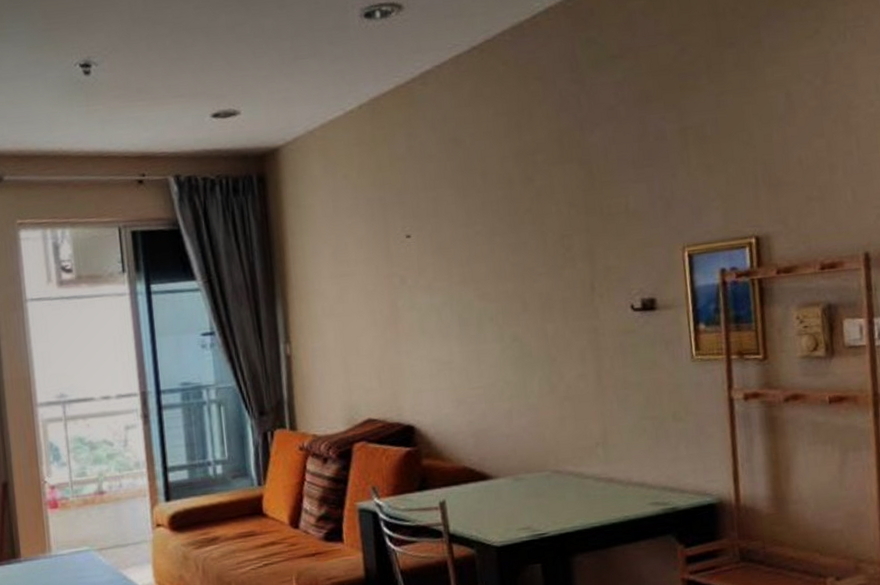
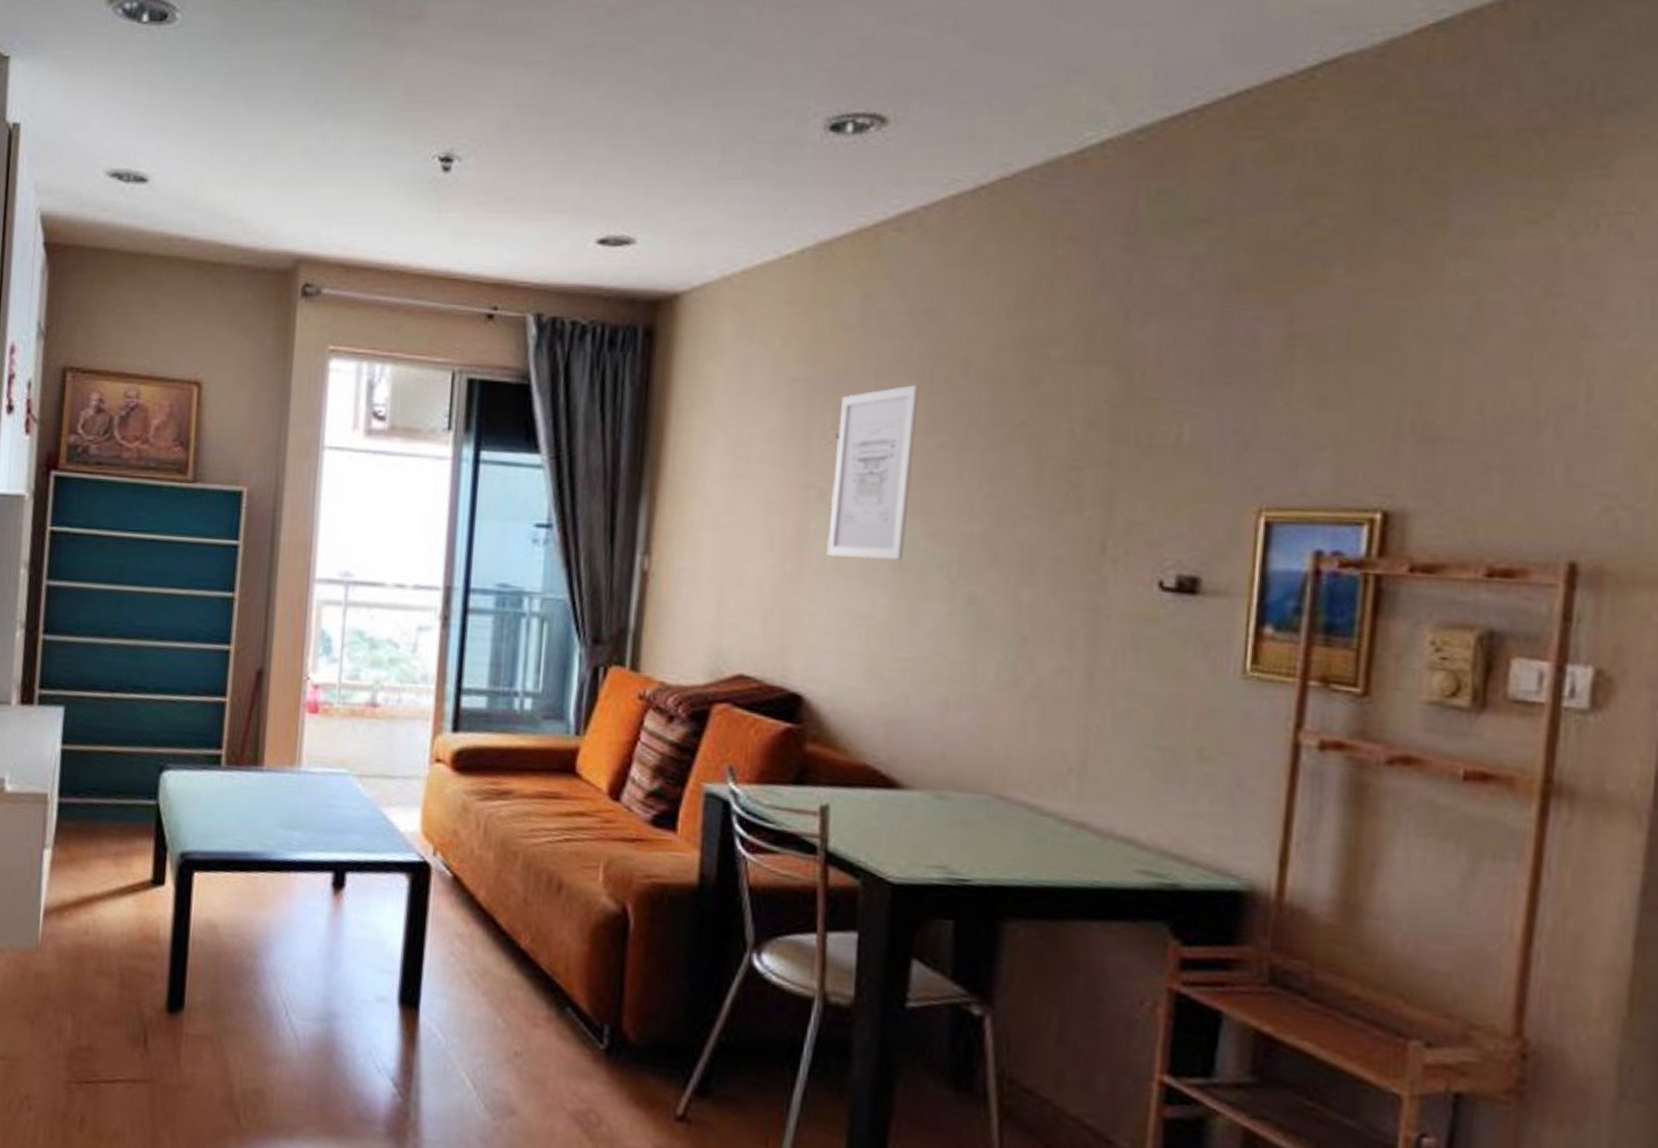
wall art: none [404,192,465,324] -> present [827,385,920,561]

